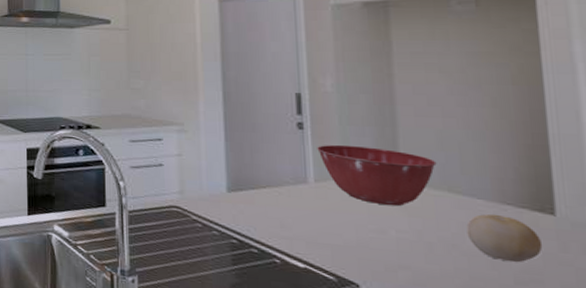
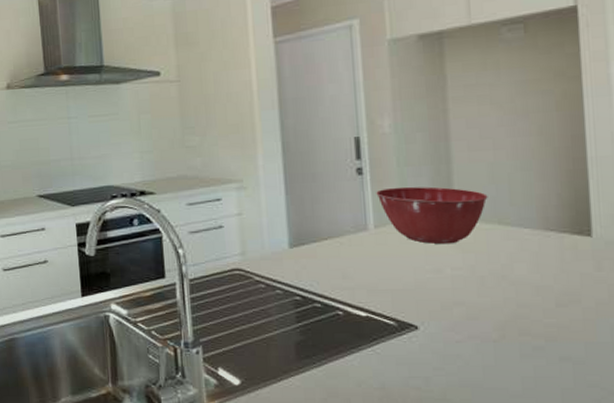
fruit: present [466,214,543,263] -> none [514,241,581,286]

